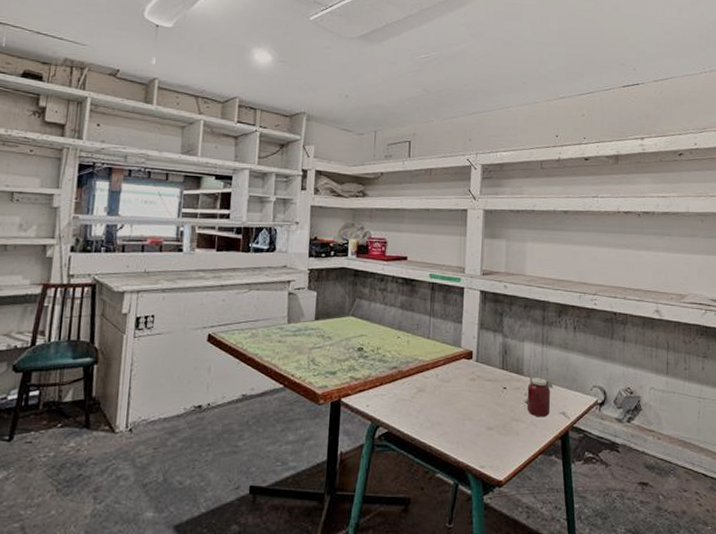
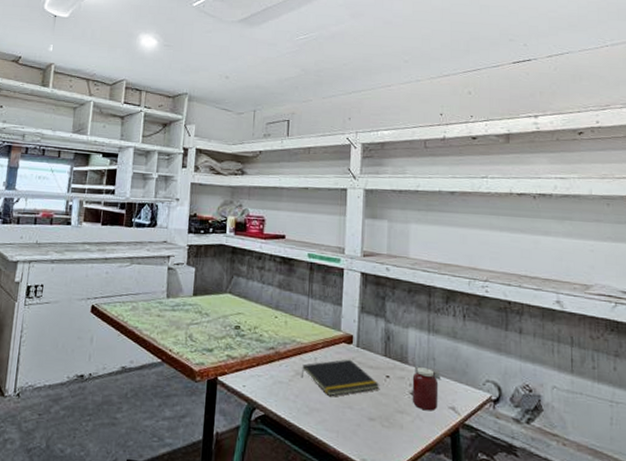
notepad: none [423,374,498,411] -> present [300,359,380,397]

